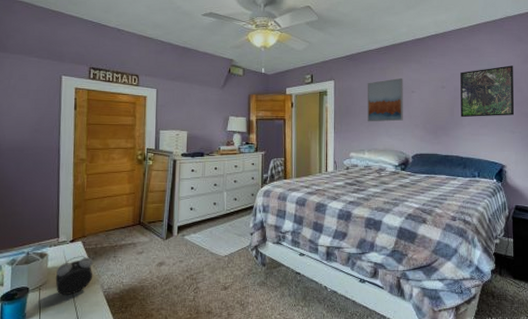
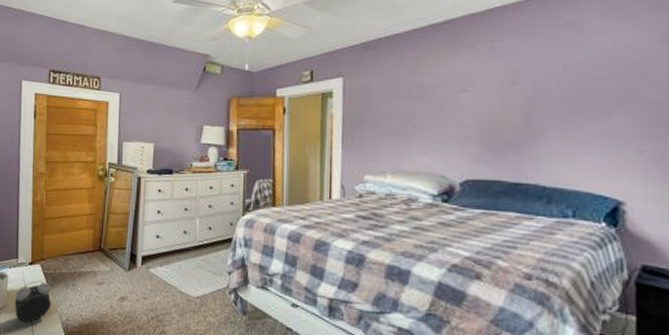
wall art: present [367,77,403,122] -> none [390,71,448,134]
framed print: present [460,65,515,118] -> none [543,46,644,128]

